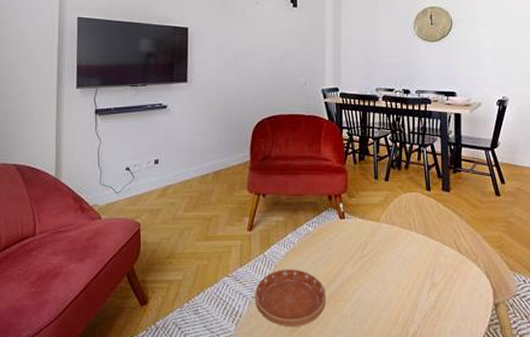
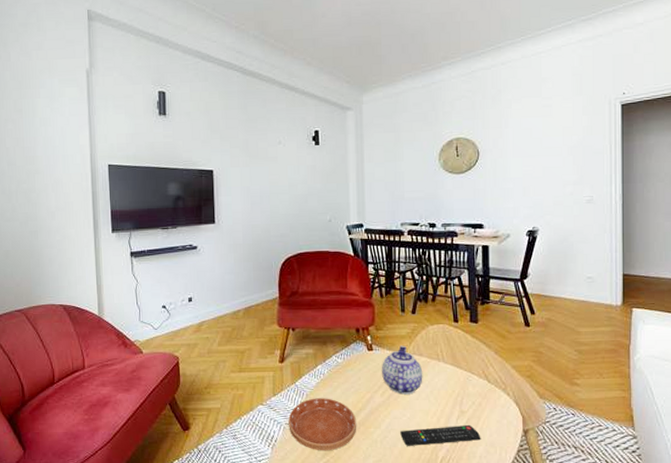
teapot: none [354,214,395,266] -> present [382,345,423,395]
remote control: none [371,298,452,321] -> present [400,424,481,446]

